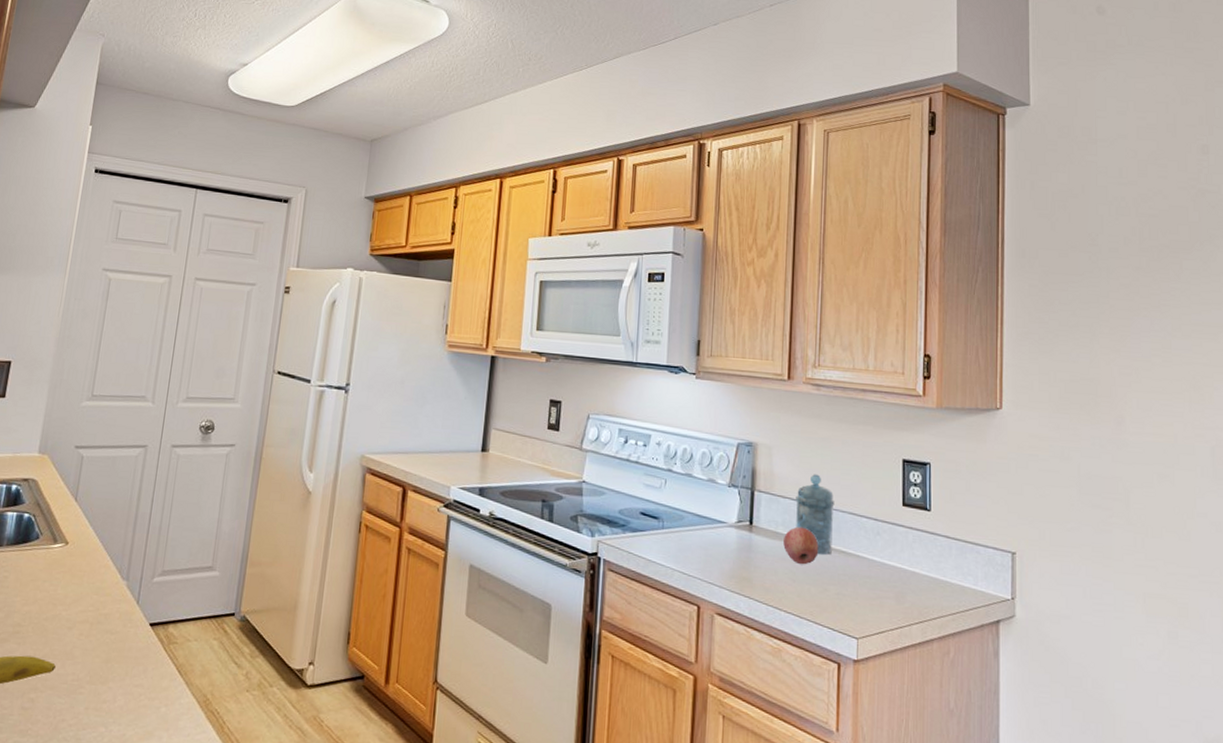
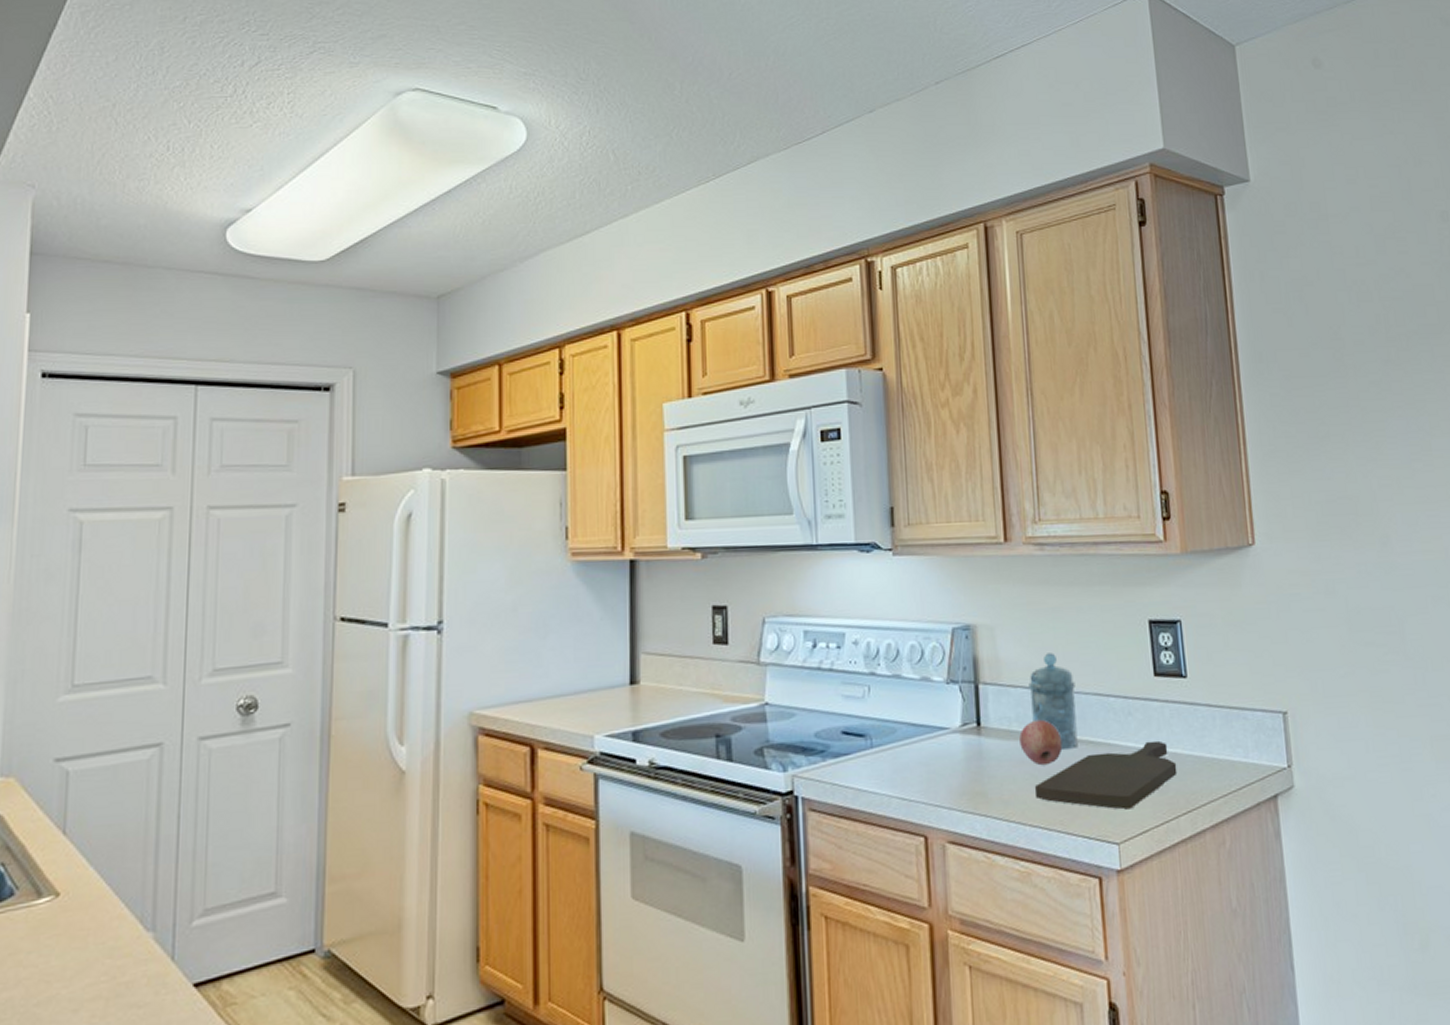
cutting board: none [791,558,914,612] -> present [1034,740,1178,810]

